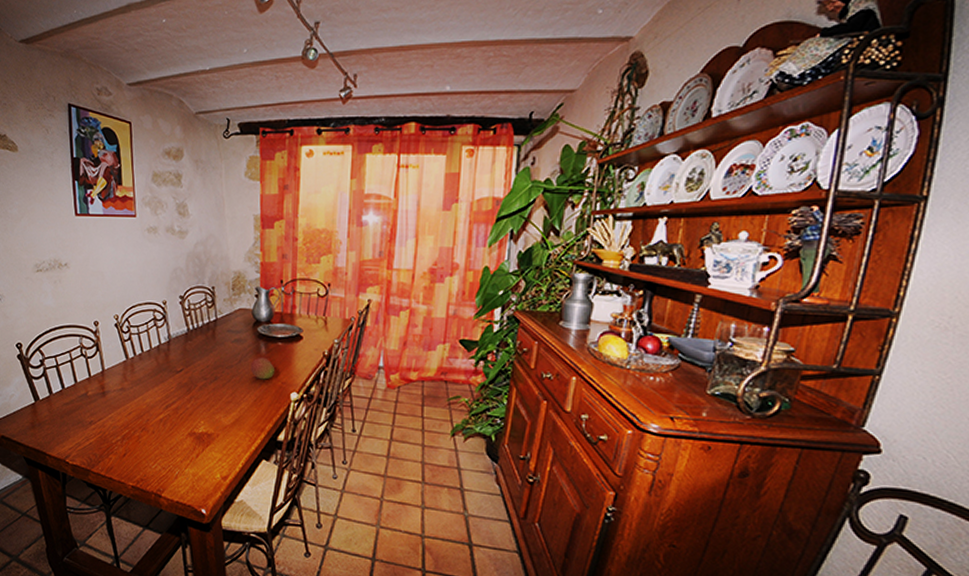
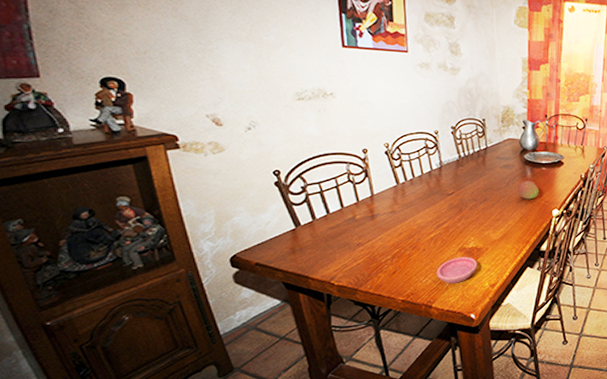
saucer: none [166,442,208,472] -> present [436,257,477,283]

